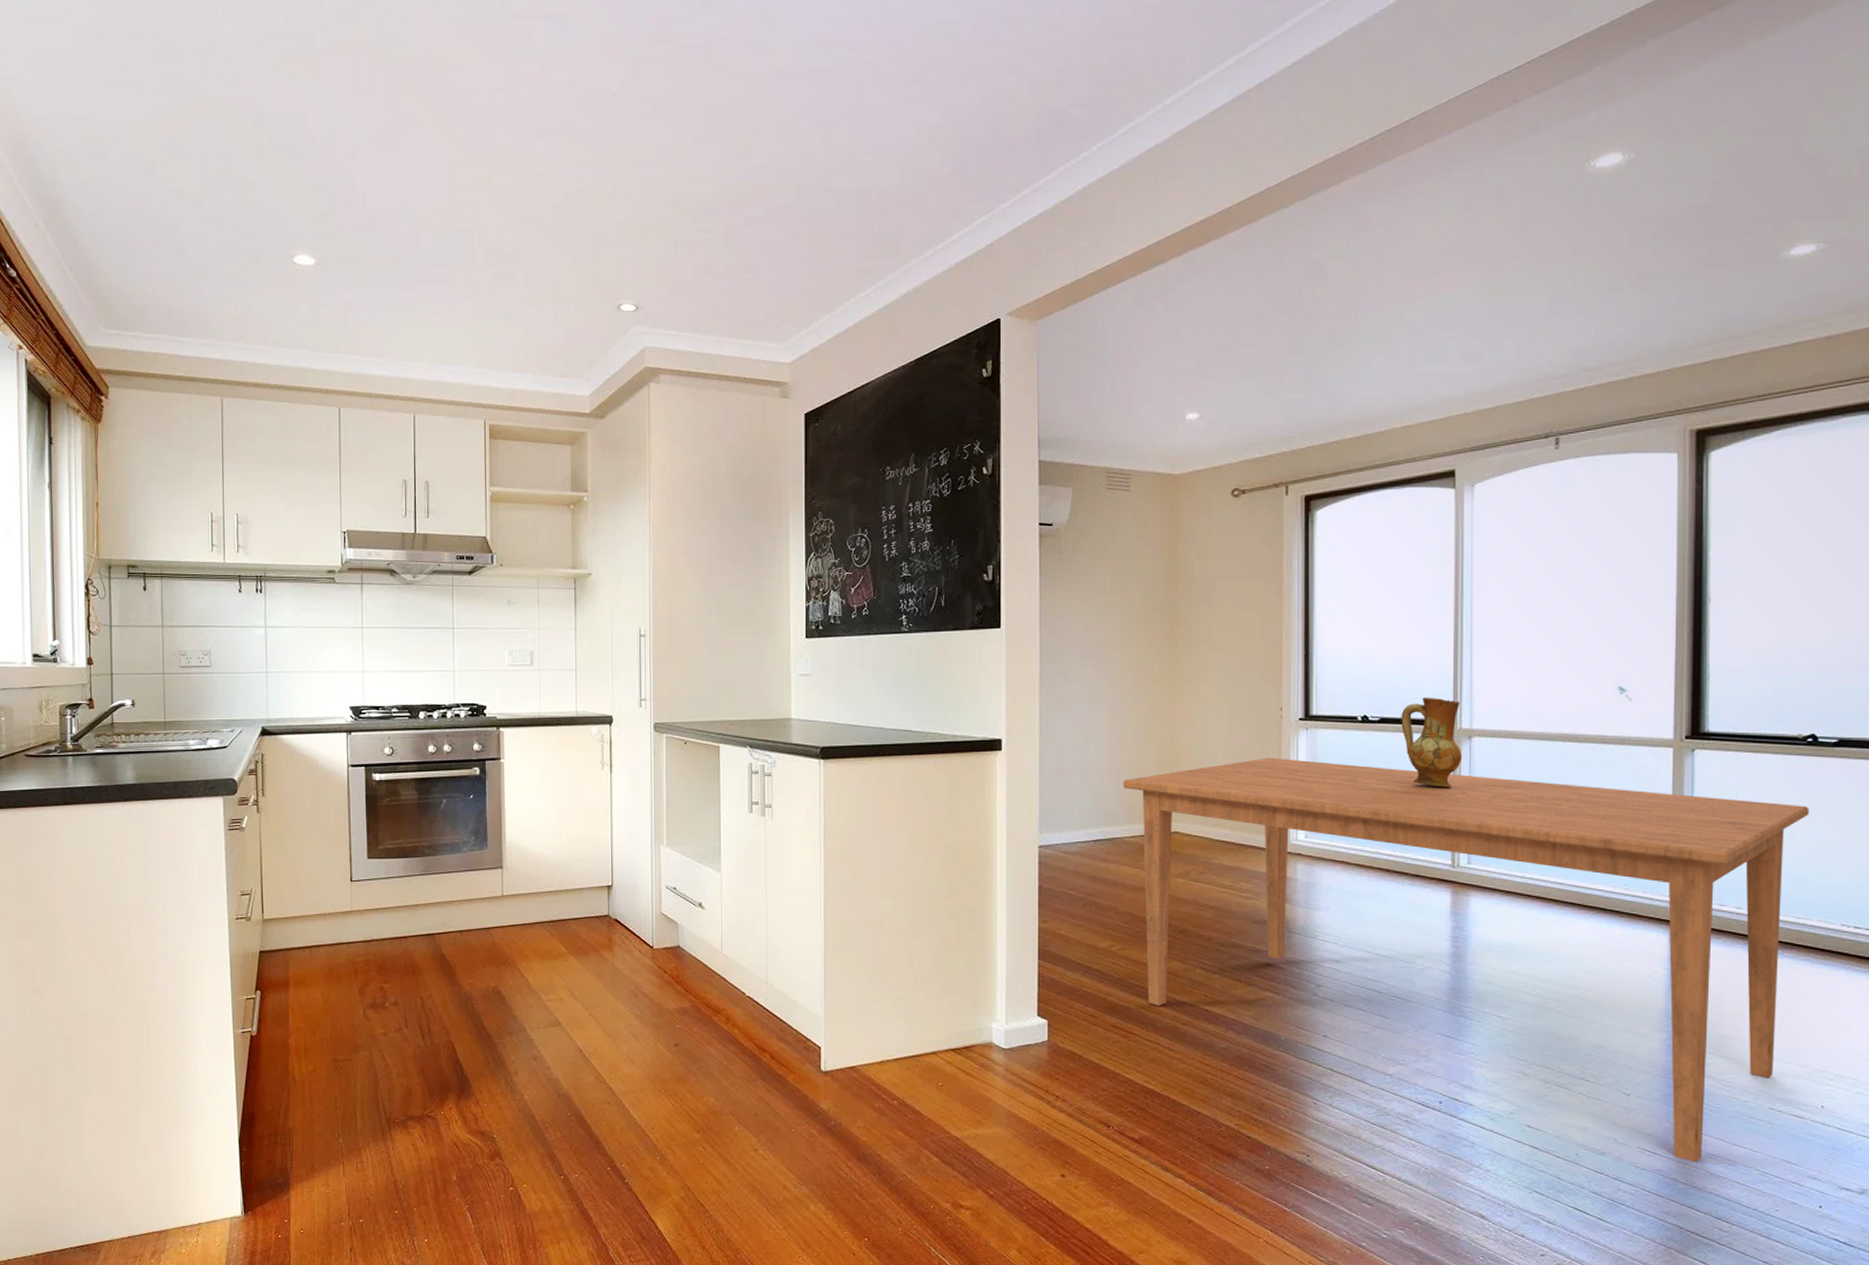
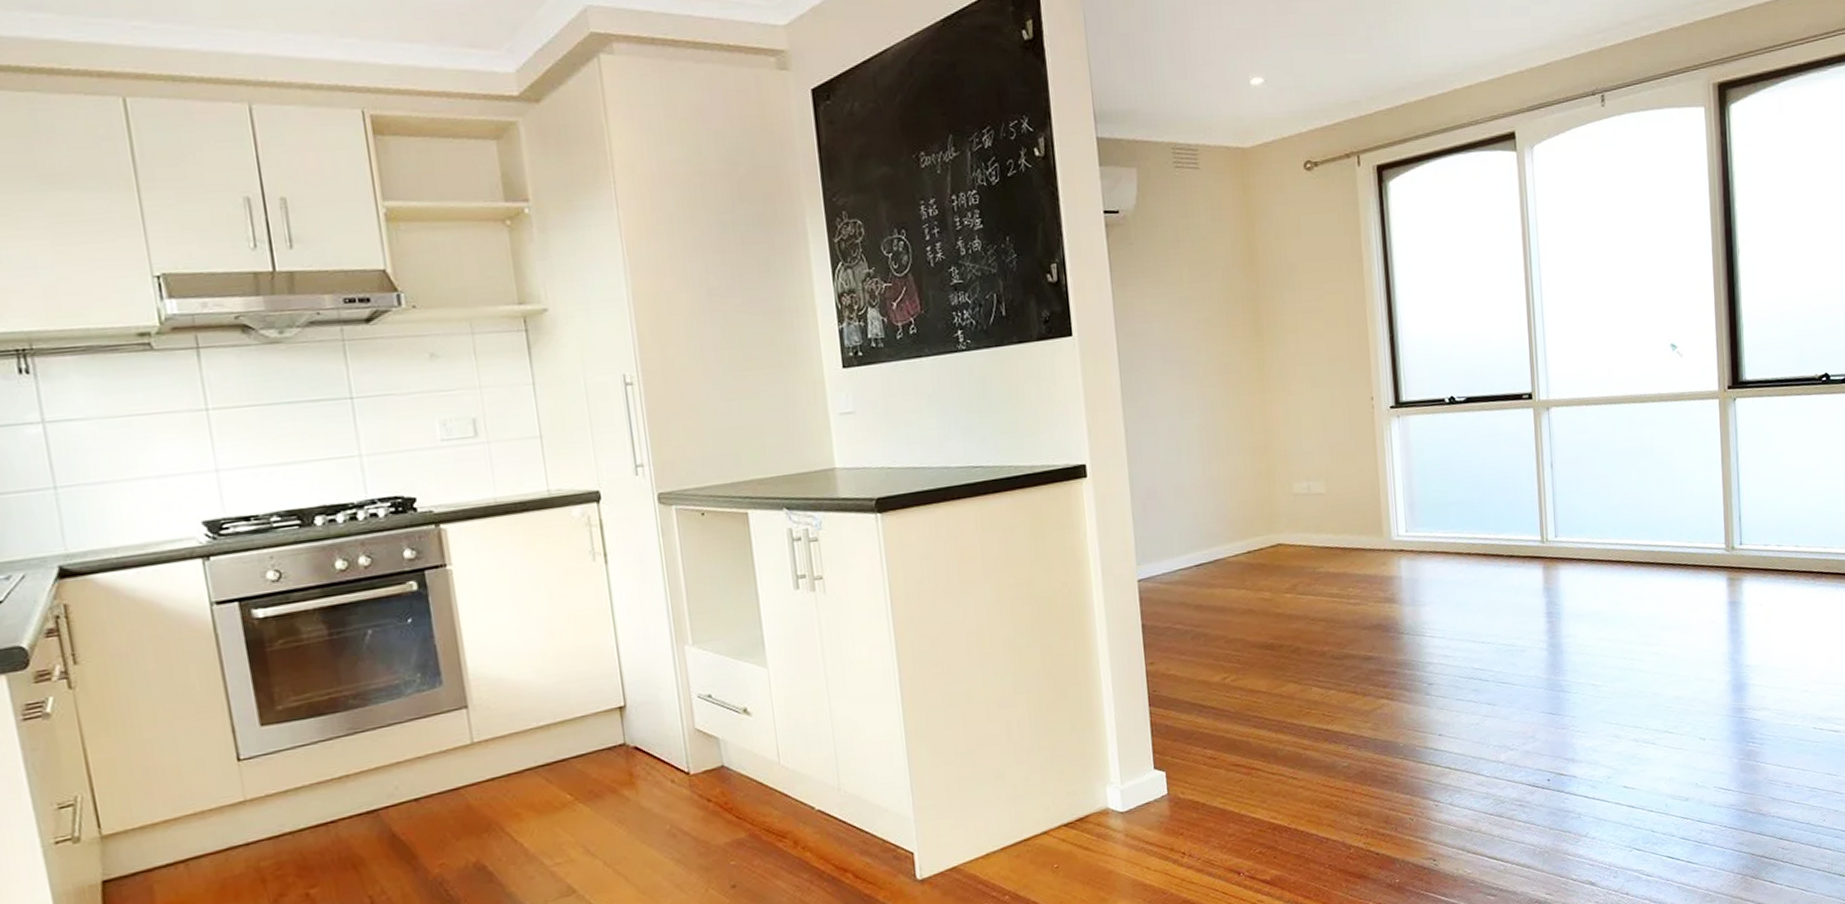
dining table: present [1123,758,1809,1163] -> none [1221,441,1828,792]
ceramic jug: present [1401,697,1463,788] -> none [1484,371,1543,463]

